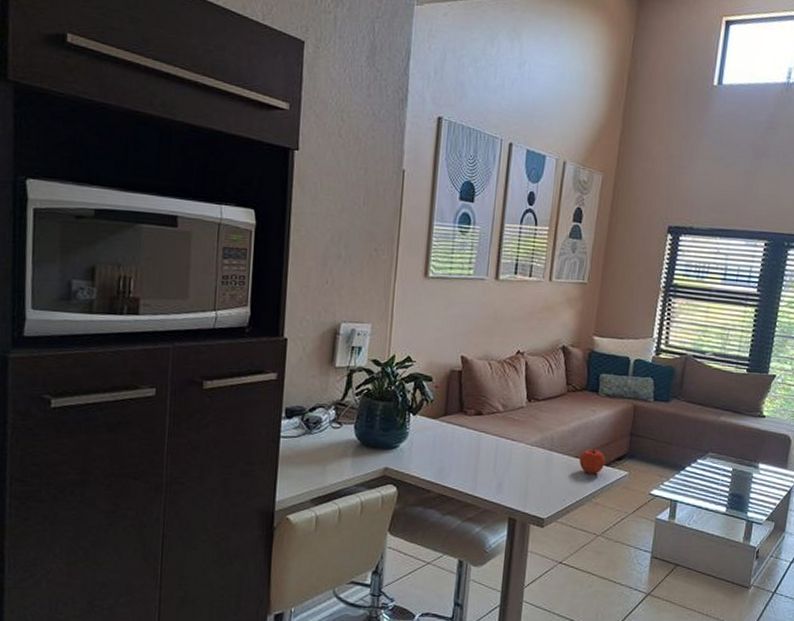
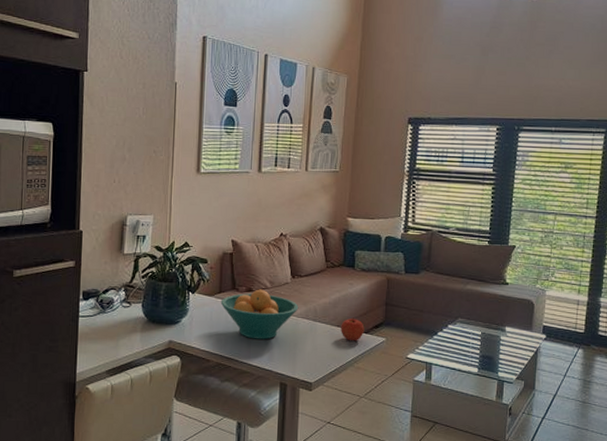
fruit bowl: none [445,413,534,470] -> present [220,289,299,340]

